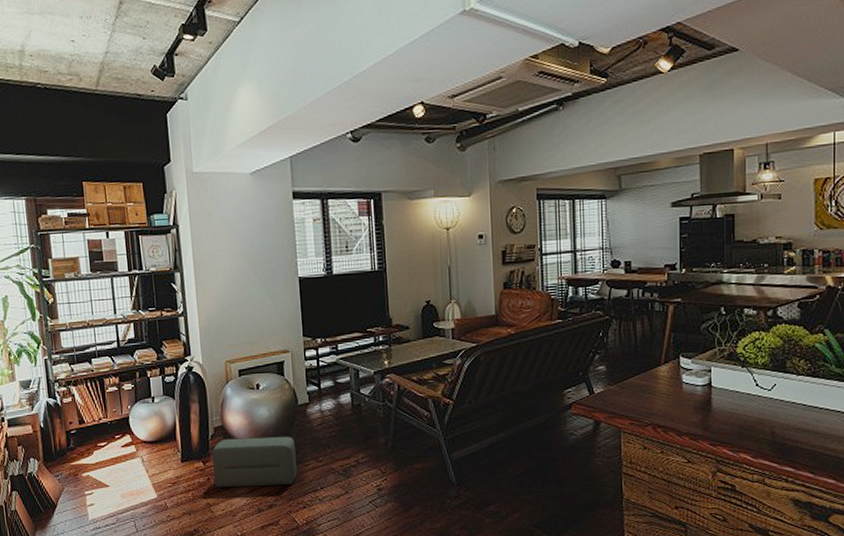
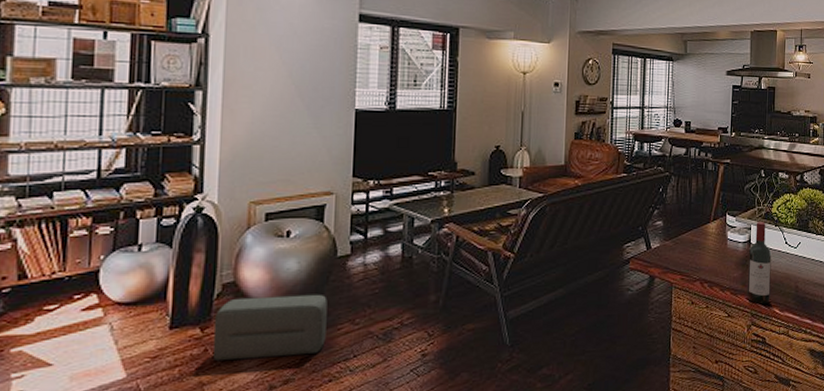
wine bottle: none [709,362,739,451] -> present [747,221,772,305]

